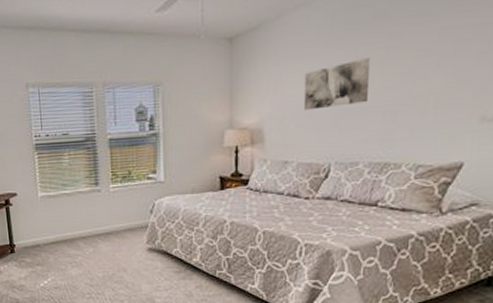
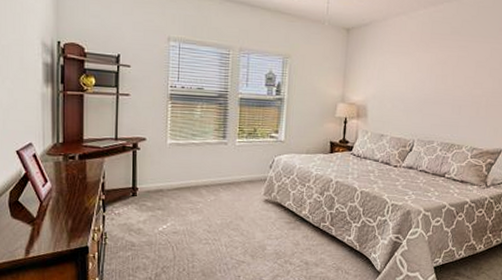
wall art: present [303,58,370,111] -> none [398,62,446,96]

